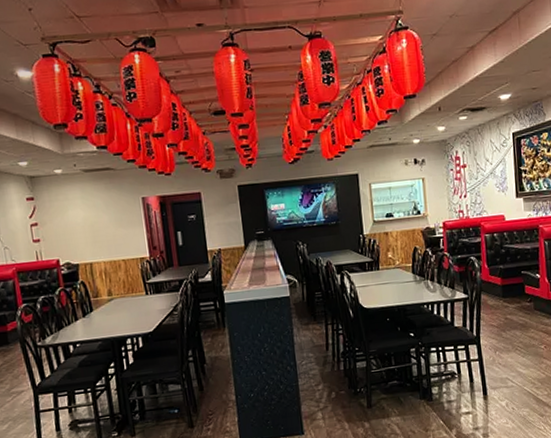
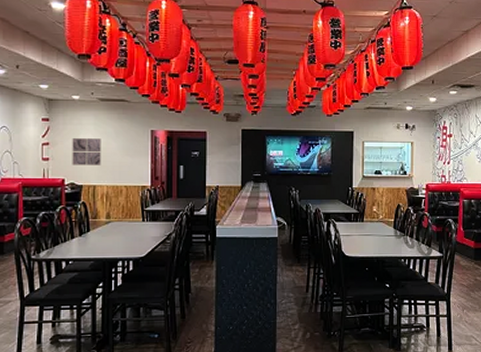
wall art: none [60,212,95,244] -> present [72,138,101,165]

